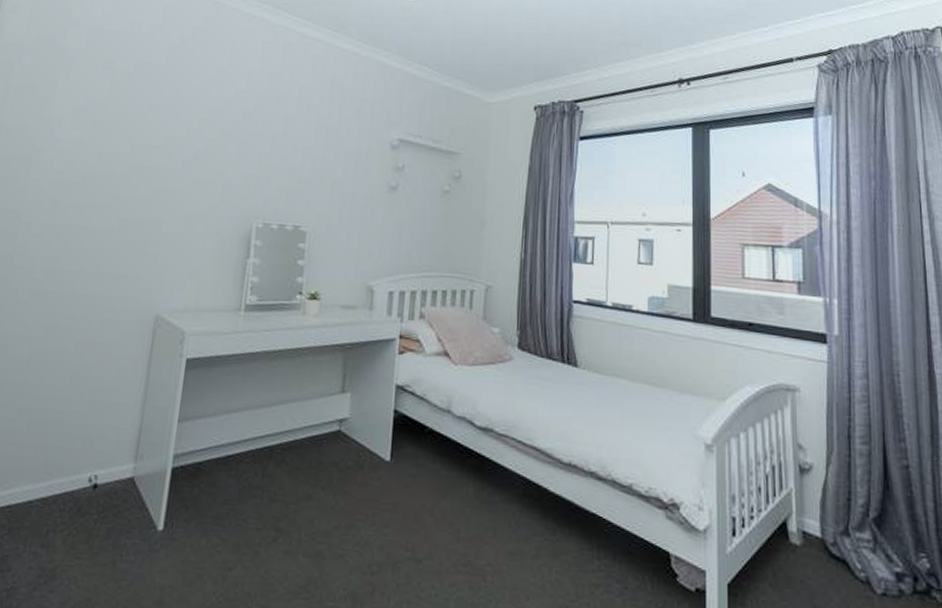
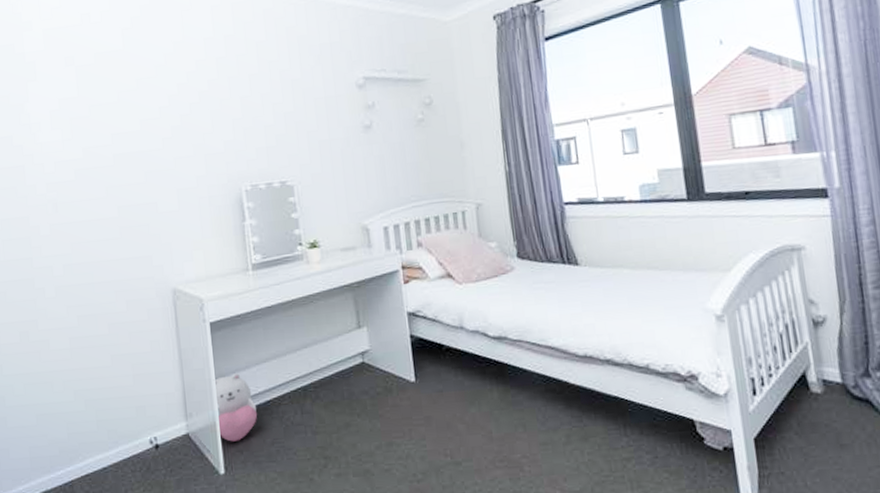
plush toy: none [168,419,215,496] -> present [213,373,258,442]

